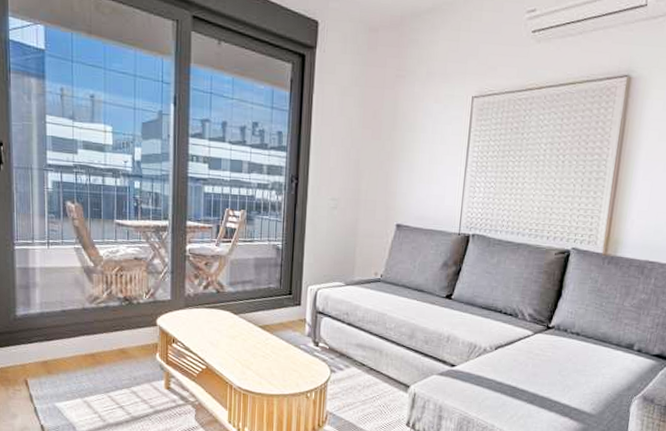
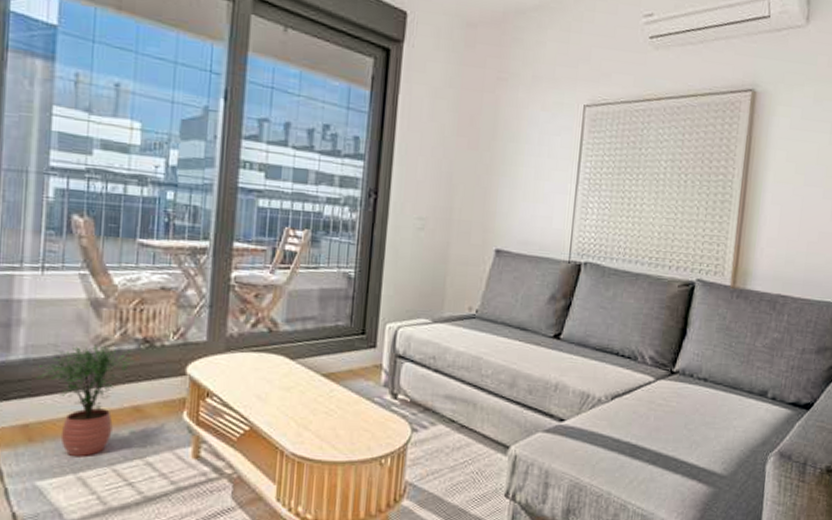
potted plant: none [50,302,119,386] -> present [37,345,135,457]

